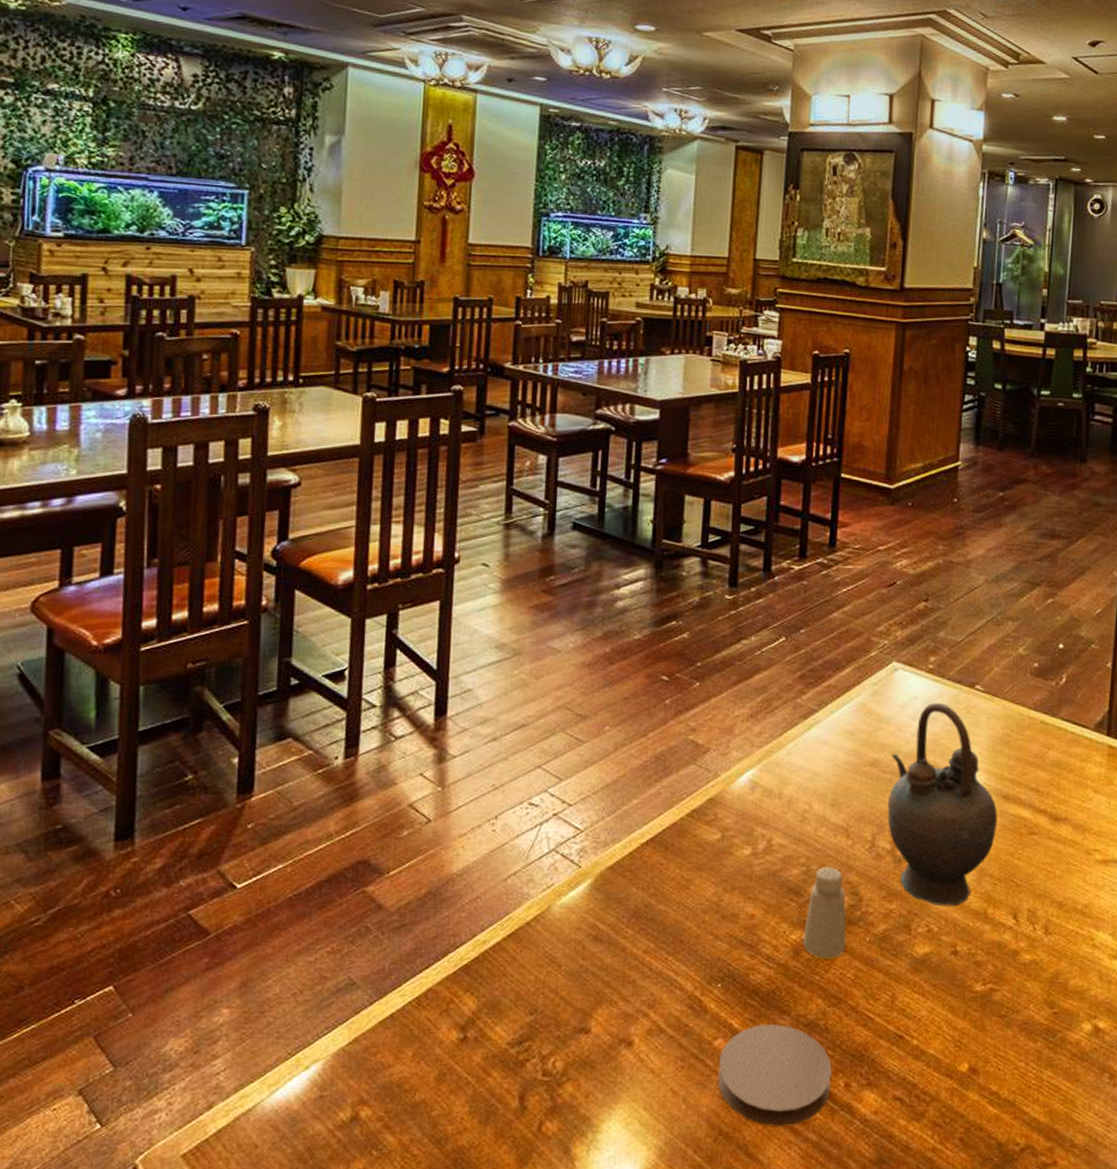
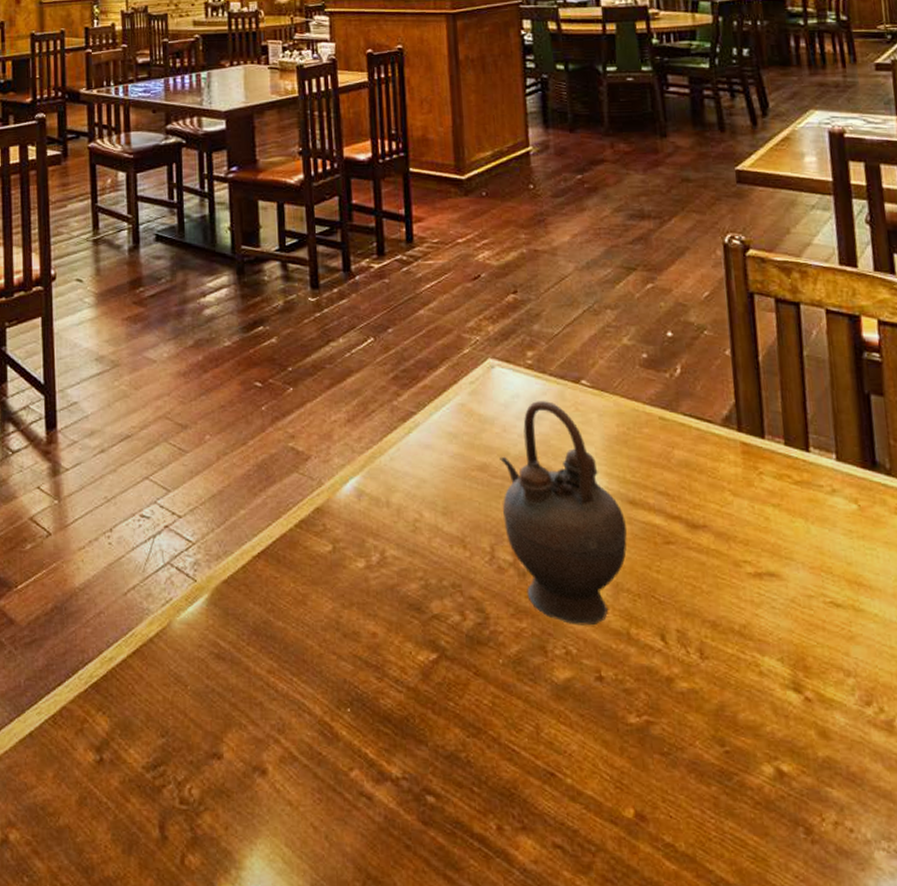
coaster: present [718,1025,832,1127] -> none [358,755,482,874]
saltshaker: present [802,867,846,959] -> none [430,581,477,683]

